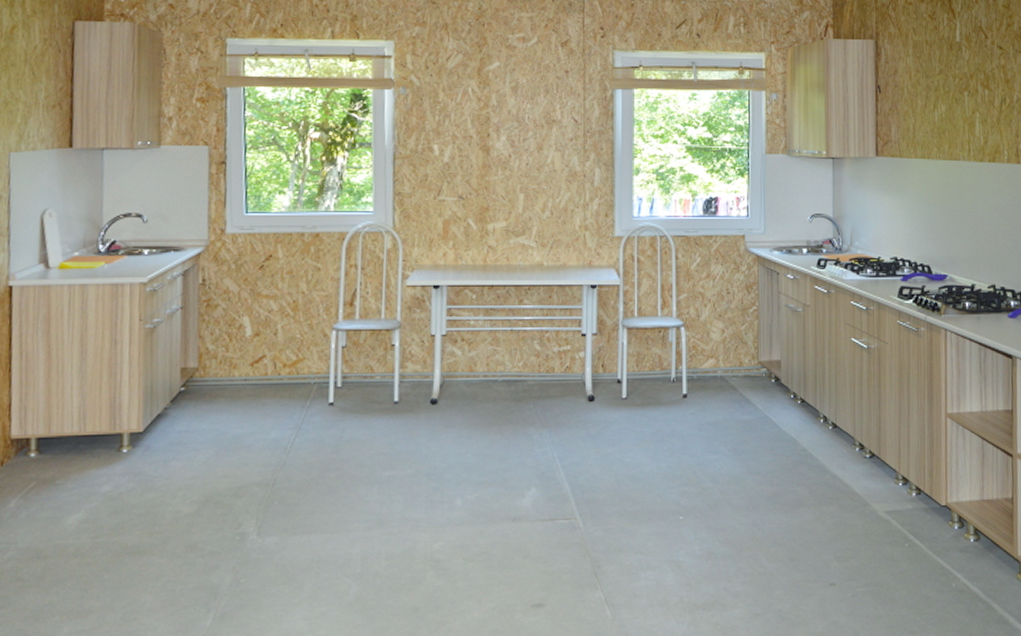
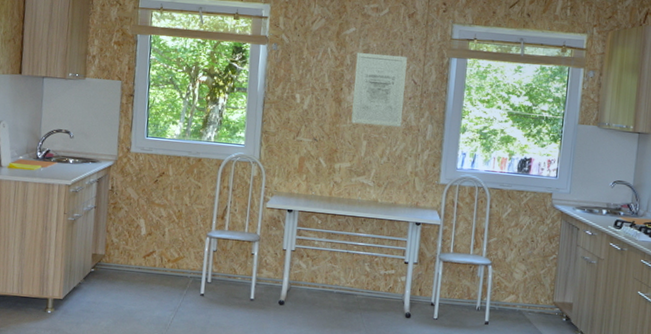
wall art: none [503,90,565,175] -> present [351,53,407,128]

